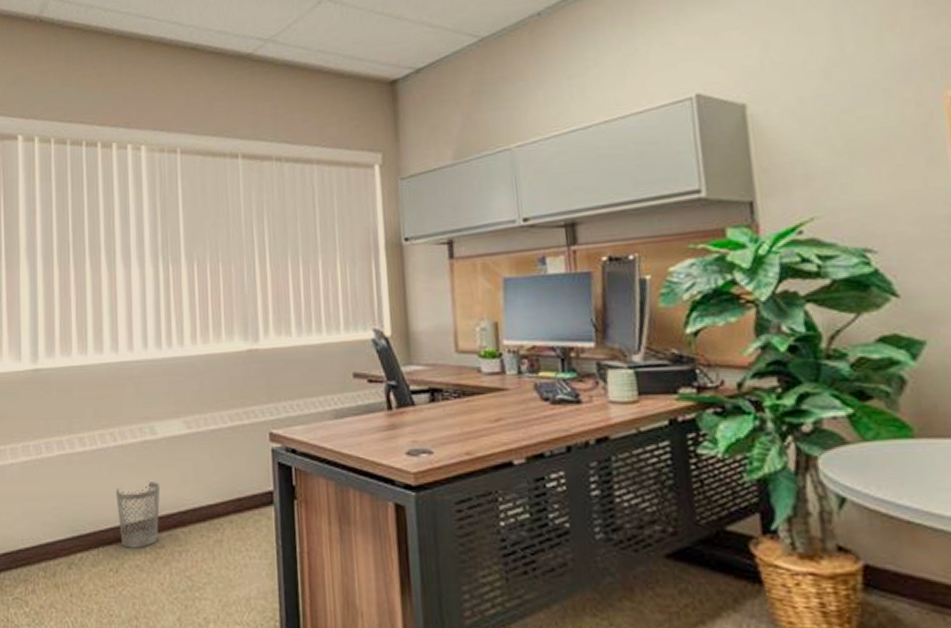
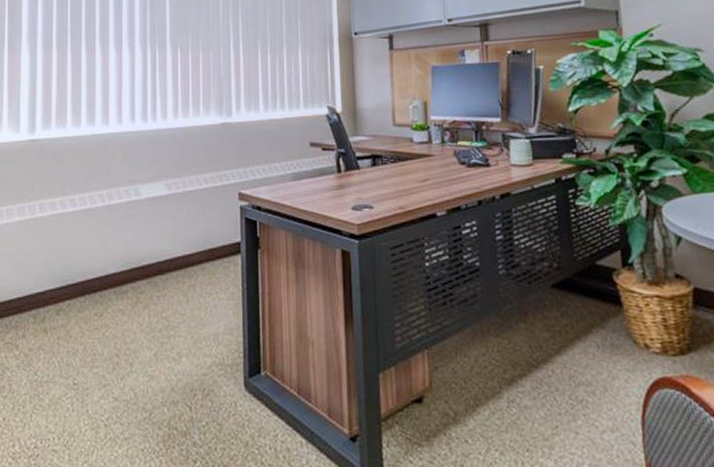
wastebasket: present [115,481,161,548] -> none [102,235,142,295]

